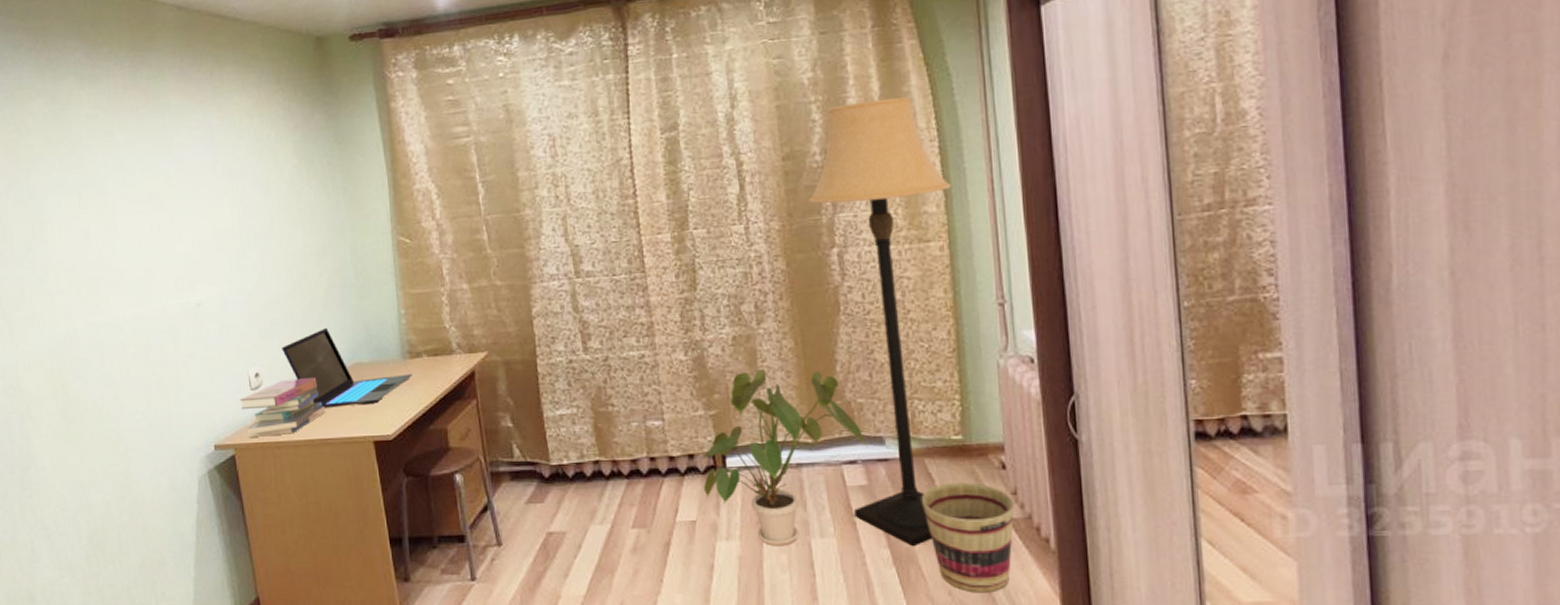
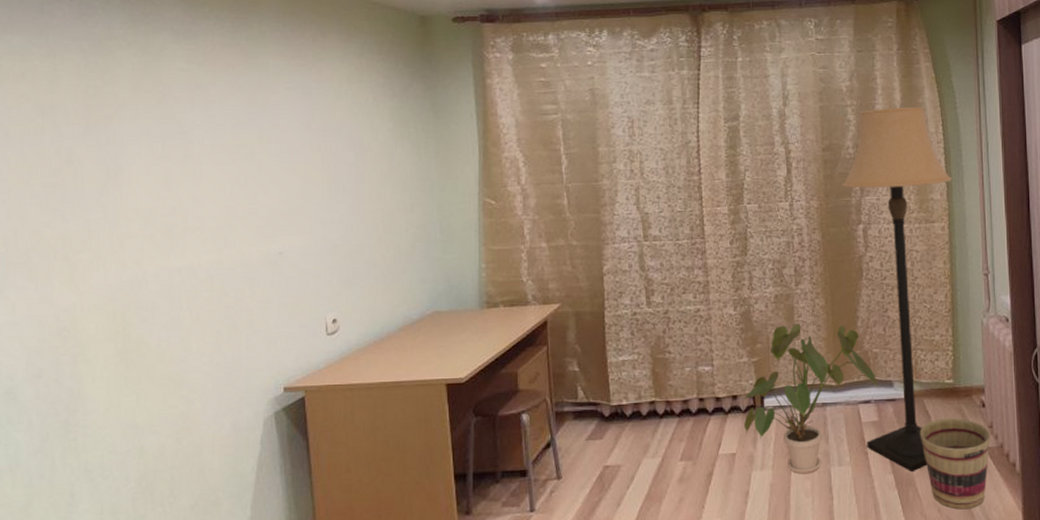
books: present [239,378,326,437] -> none [314,324,401,380]
laptop: present [282,327,413,409] -> none [362,278,489,354]

